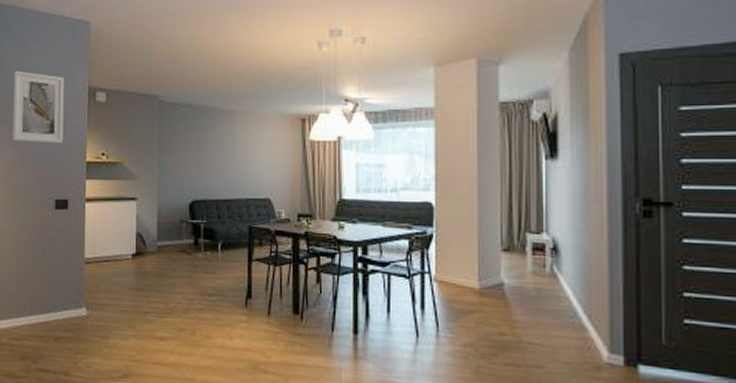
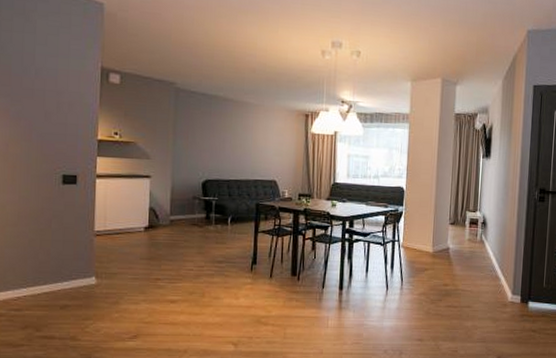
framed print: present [13,70,65,144] -> none [13,42,74,121]

